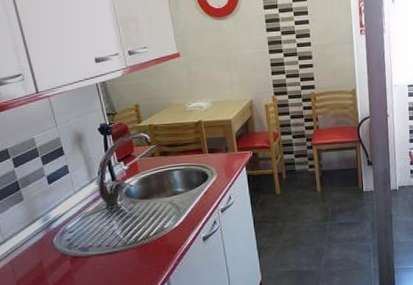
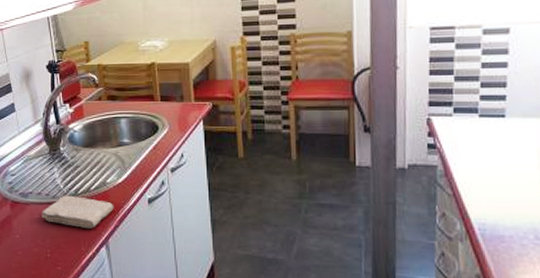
washcloth: none [103,243,173,271] -> present [41,195,114,228]

